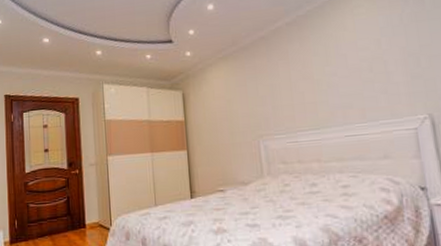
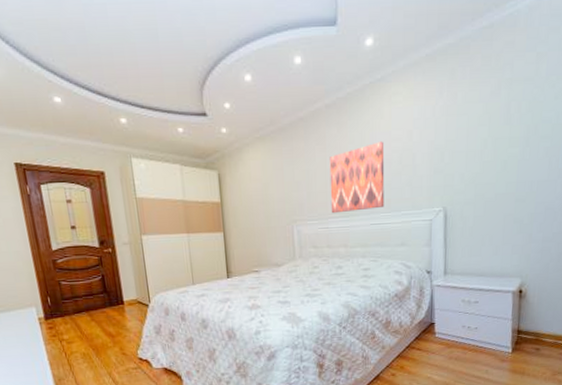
wall art: none [293,51,359,127] -> present [329,141,385,214]

